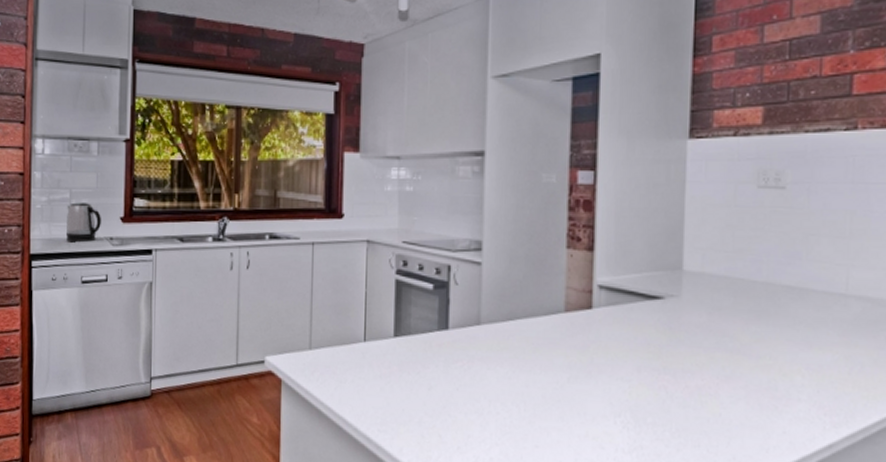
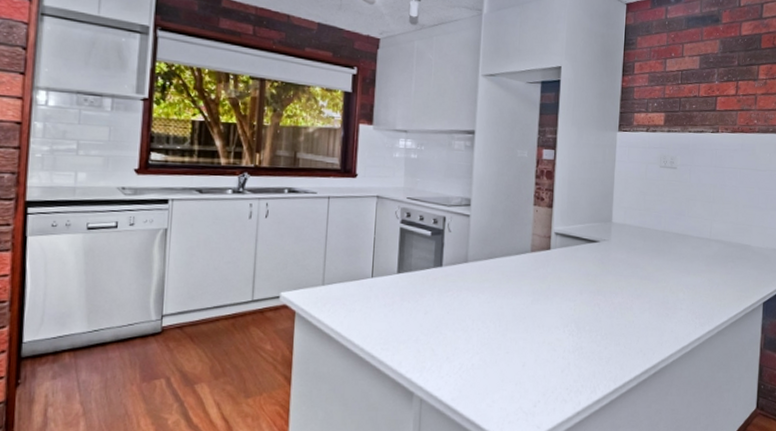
kettle: present [65,202,101,243] -> none [70,153,113,192]

